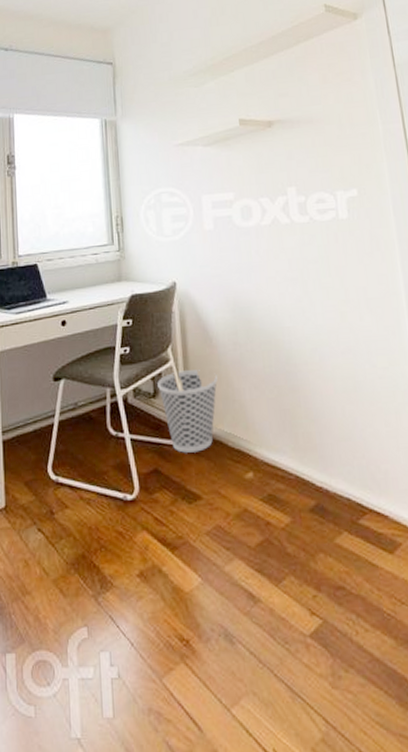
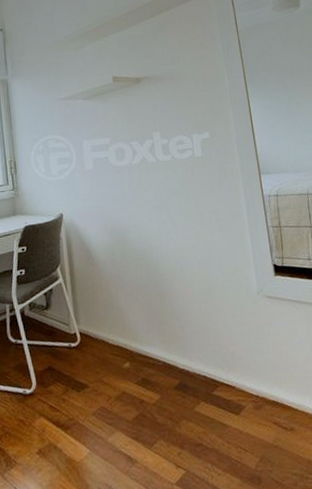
wastebasket: present [157,370,217,453] -> none [49,284,99,352]

